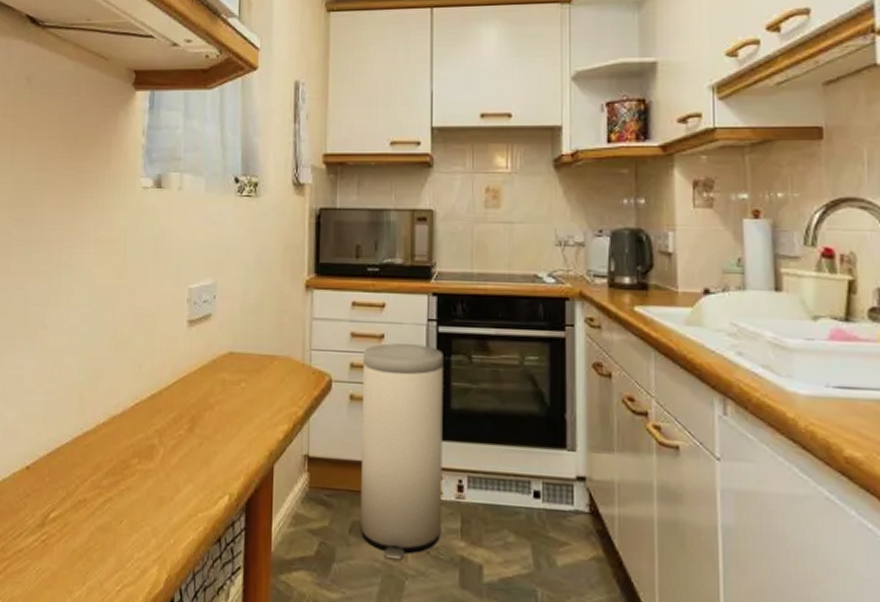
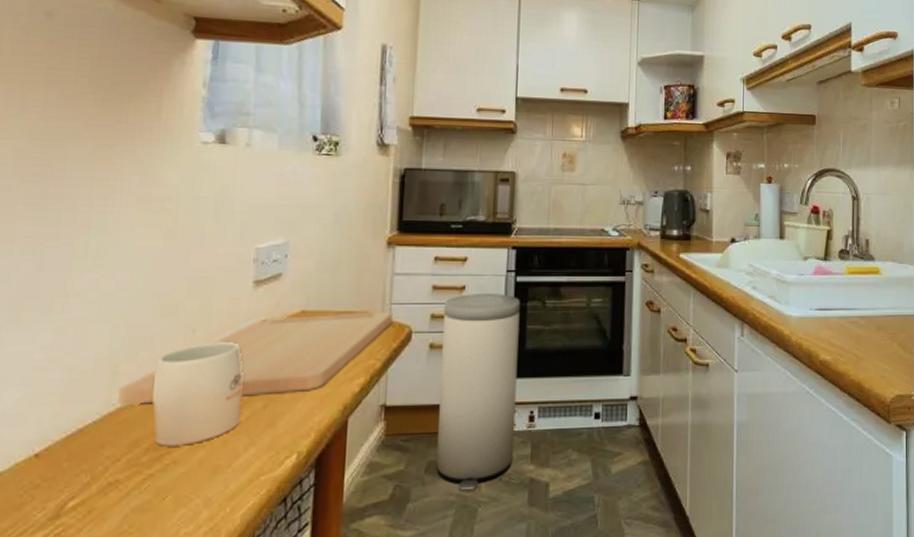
cutting board: none [83,356,313,433] -> present [117,311,393,405]
mug: none [110,378,182,474] -> present [152,342,244,447]

